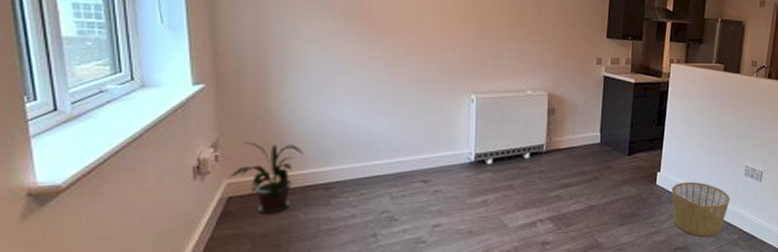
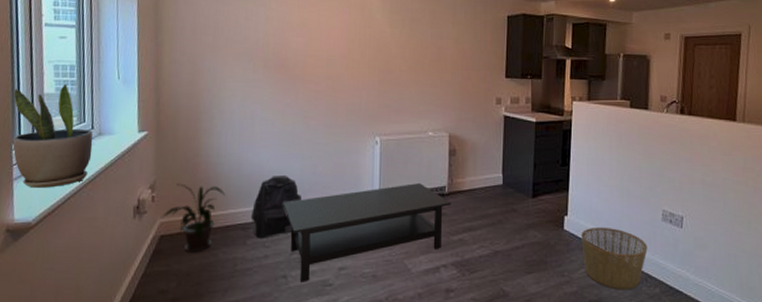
potted plant: none [19,27,134,147] -> present [13,84,93,188]
backpack: none [334,132,391,199] -> present [250,174,301,239]
coffee table: none [370,142,549,241] -> present [282,183,451,282]

